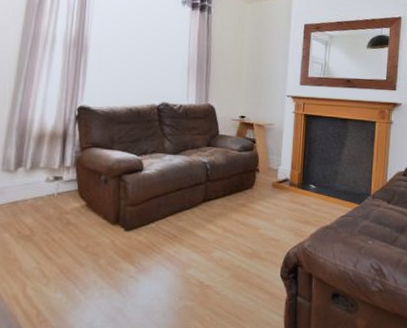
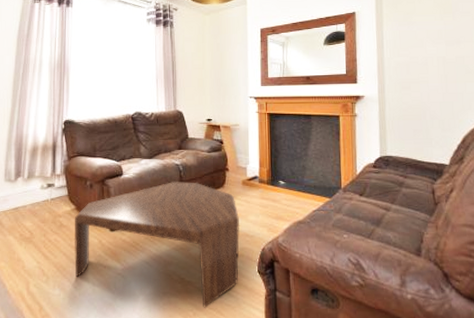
coffee table: none [81,179,267,313] -> present [74,181,240,308]

